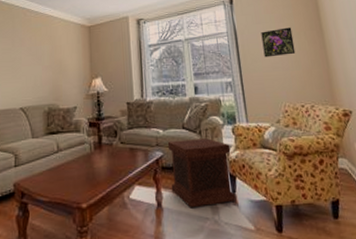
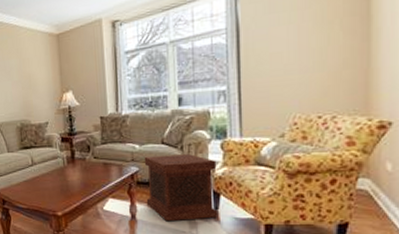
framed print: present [261,27,296,58] -> none [274,14,322,58]

